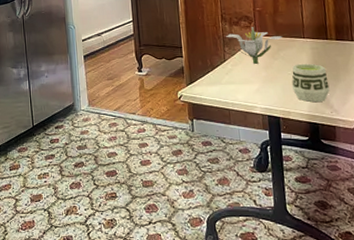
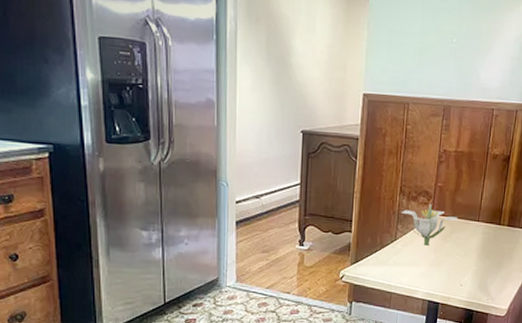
cup: present [291,63,330,103] -> none [456,248,492,289]

